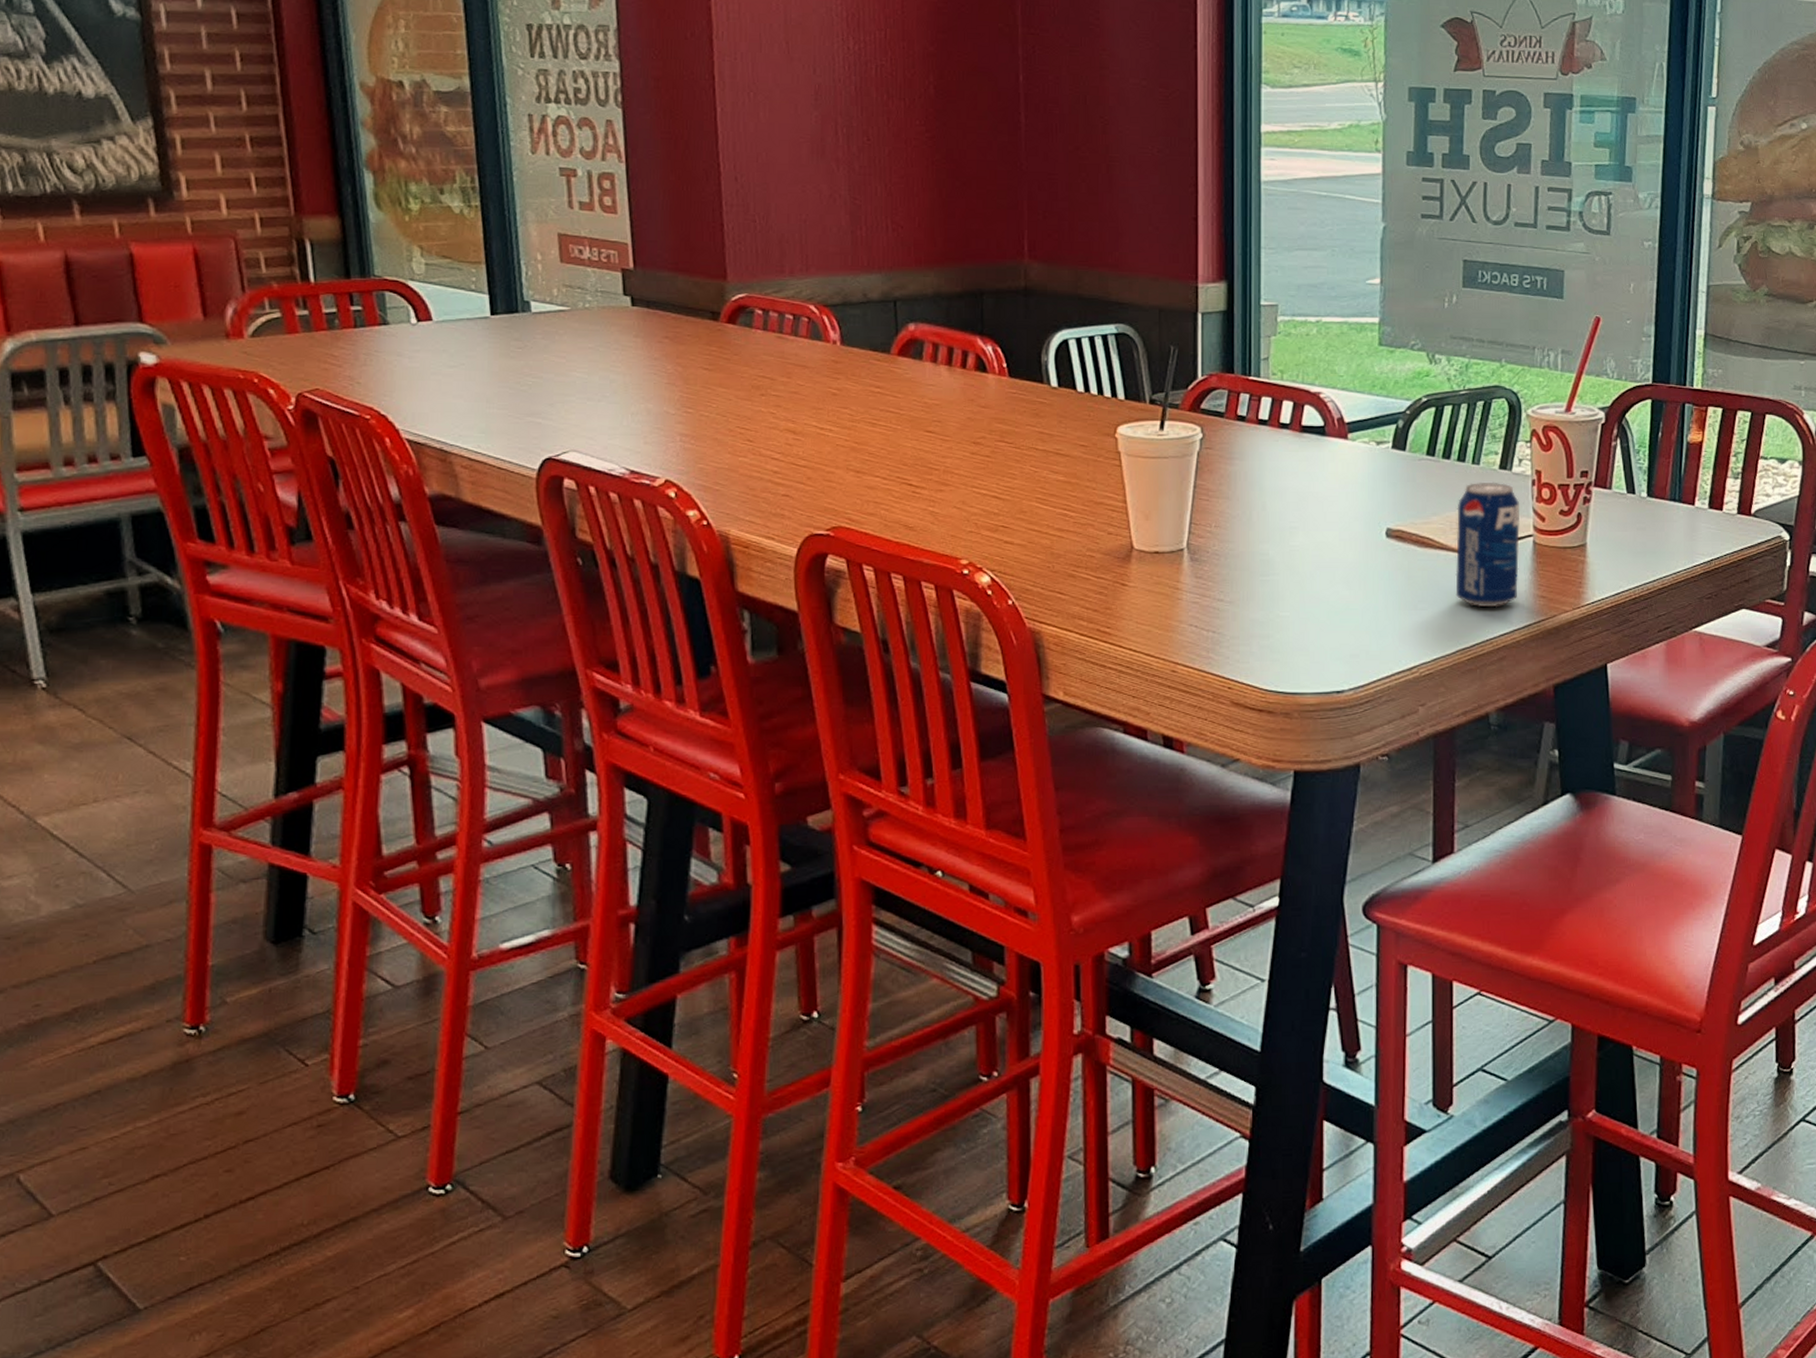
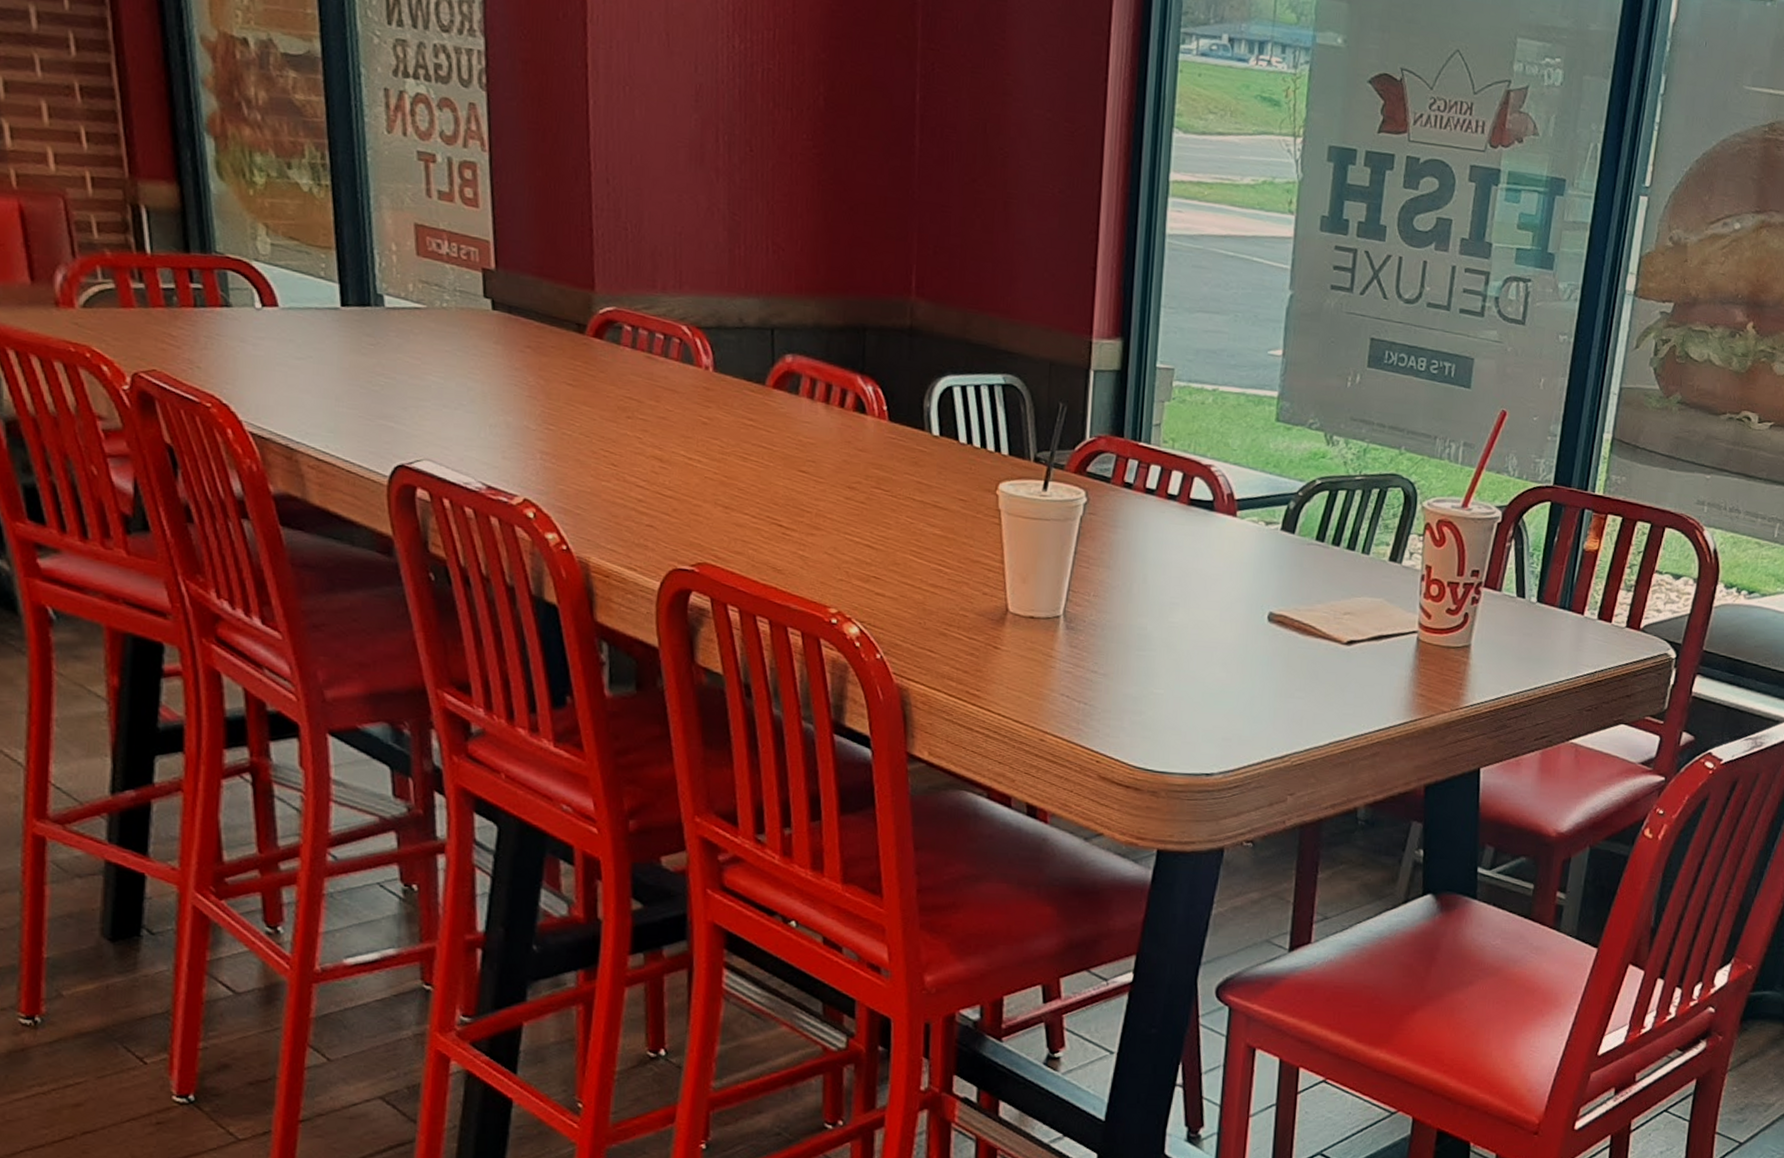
beverage can: present [1455,482,1520,608] -> none [1334,572,1407,702]

